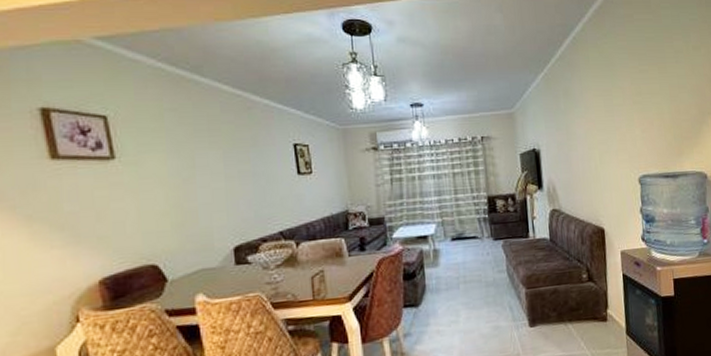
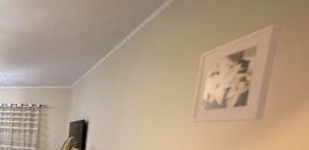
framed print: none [631,31,693,137] -> present [190,23,281,123]

